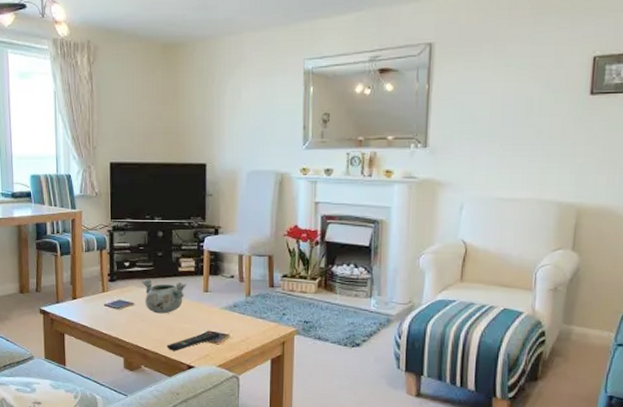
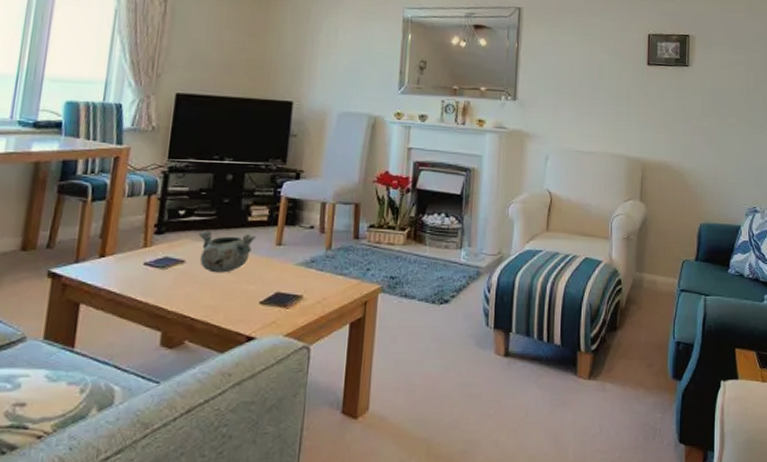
remote control: present [167,331,220,351] -> none [222,293,291,320]

